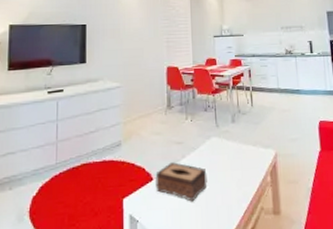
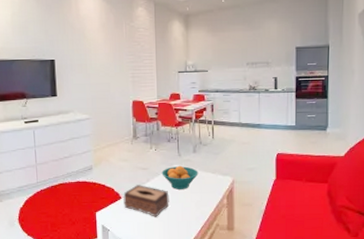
fruit bowl: none [198,137,238,167] -> present [161,165,198,190]

